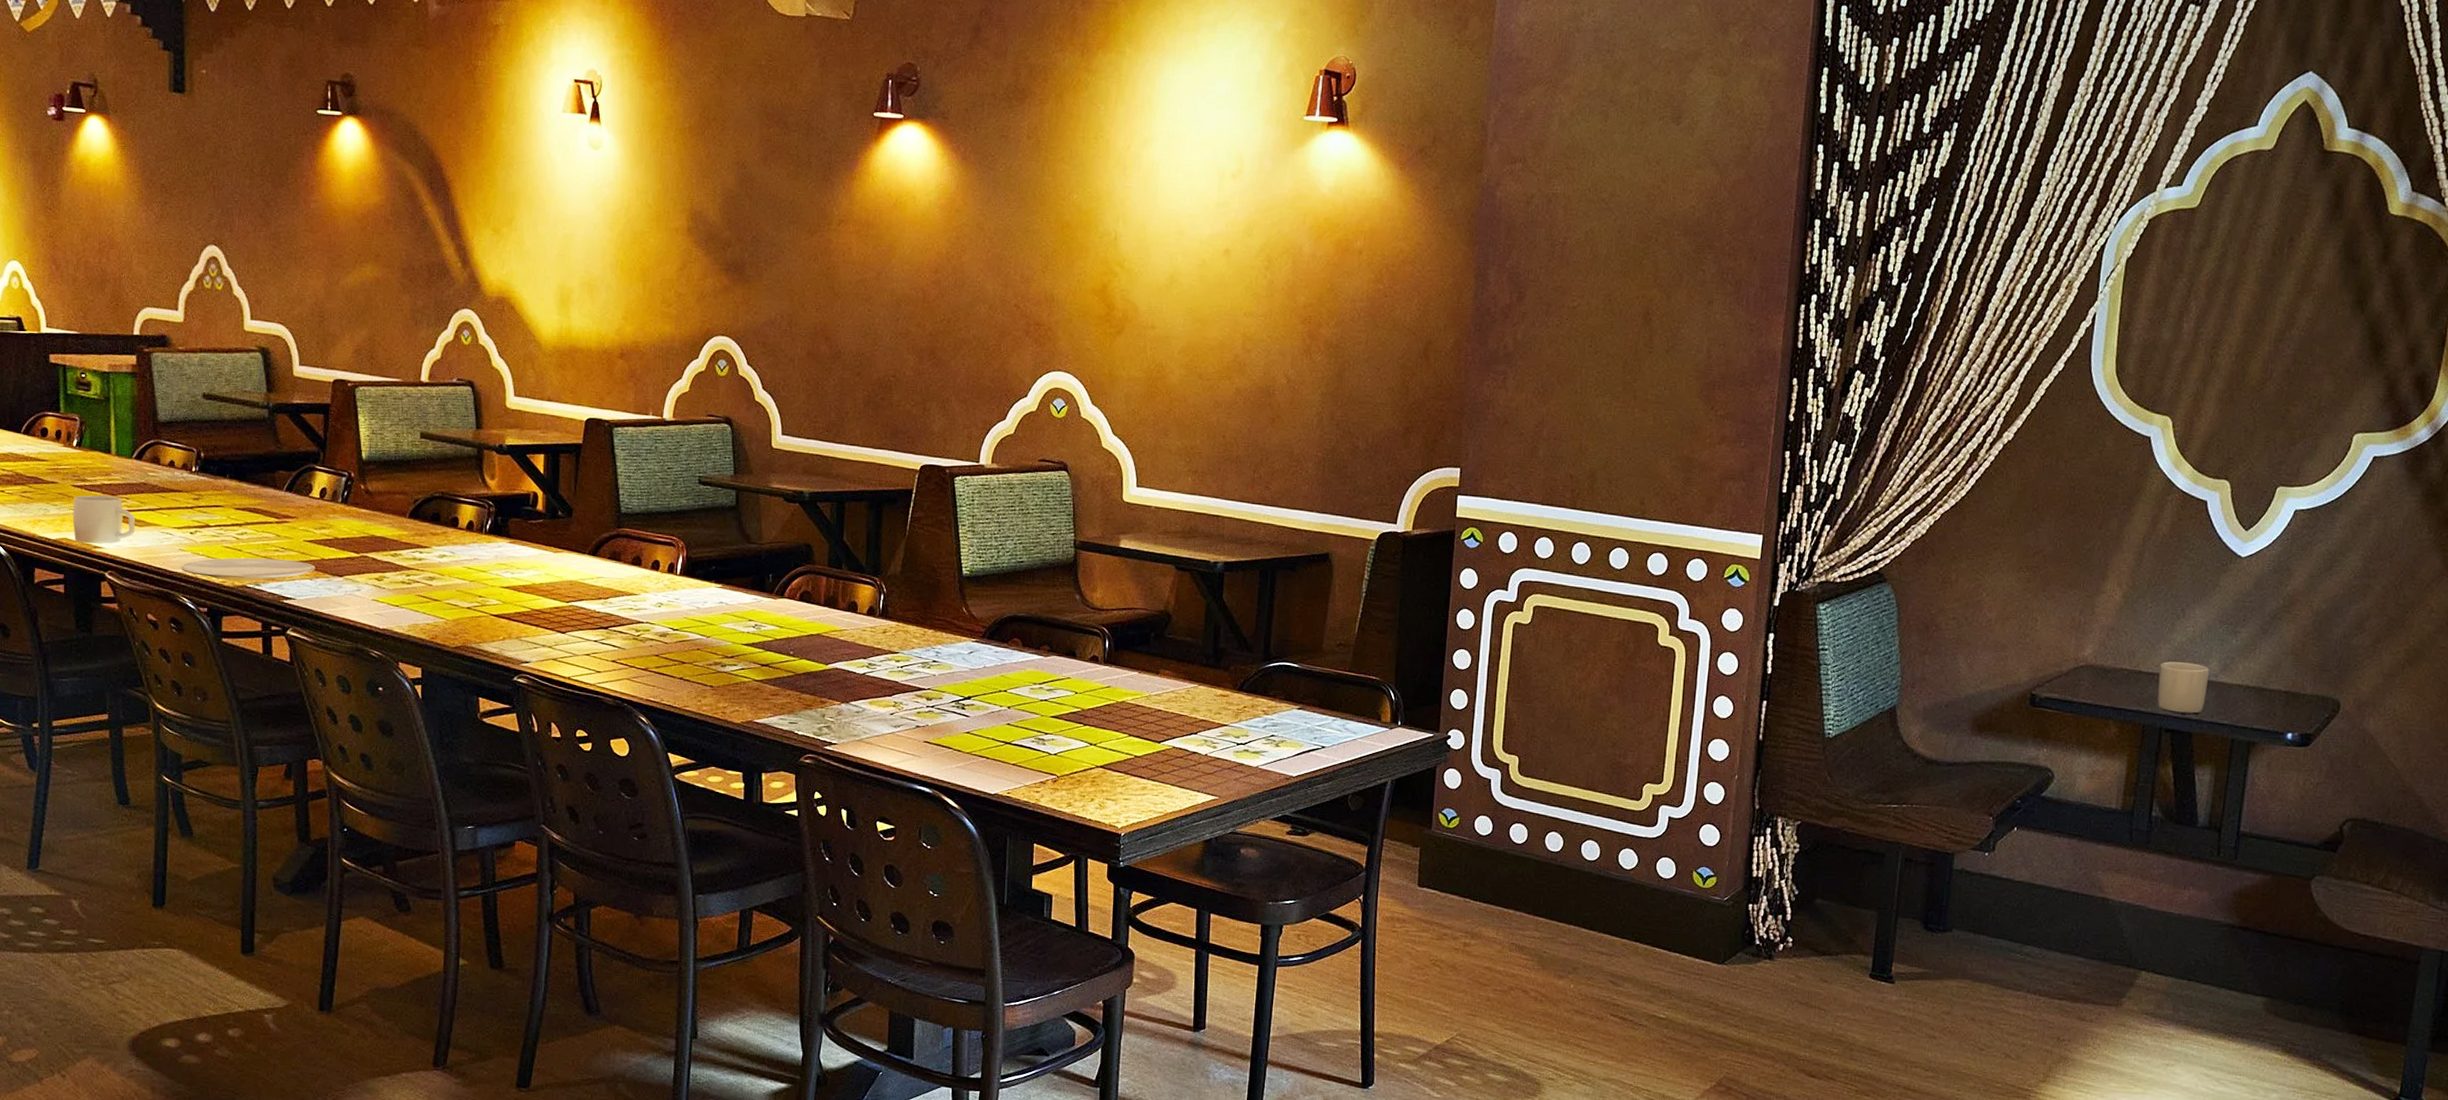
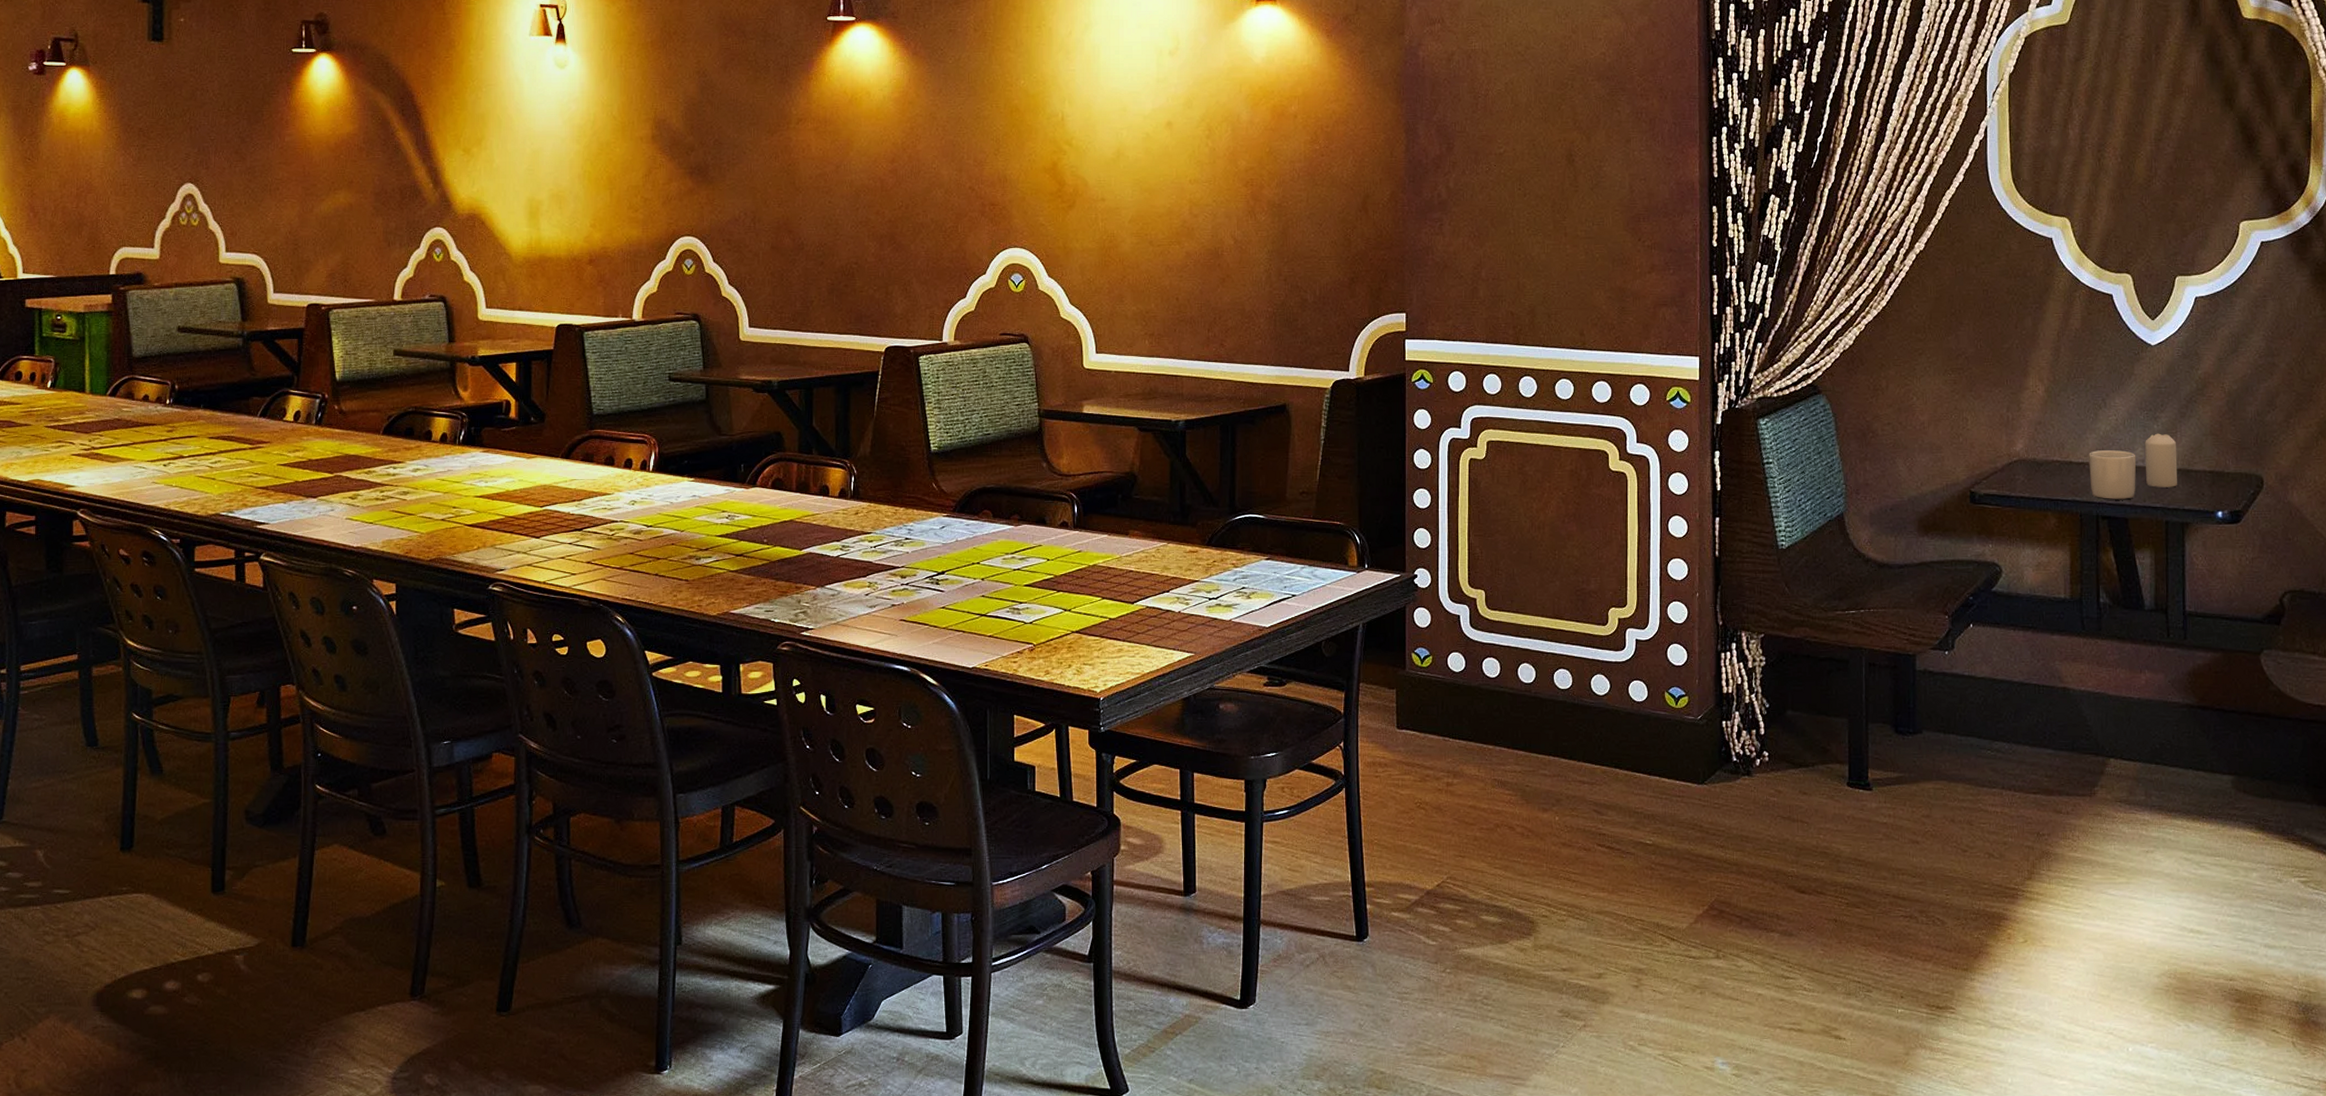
mug: present [72,495,135,544] -> none [45,434,108,483]
plate: present [180,557,316,582] -> none [153,484,289,509]
candle: none [2217,648,2254,705] -> present [2145,433,2178,488]

